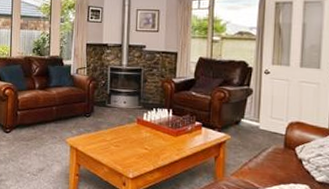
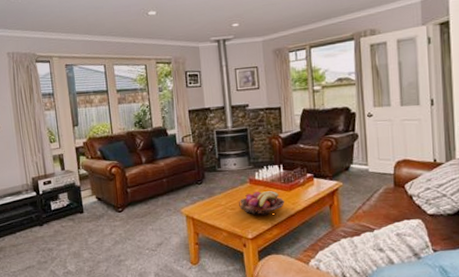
fruit basket: none [123,131,169,157] -> present [238,191,284,215]

